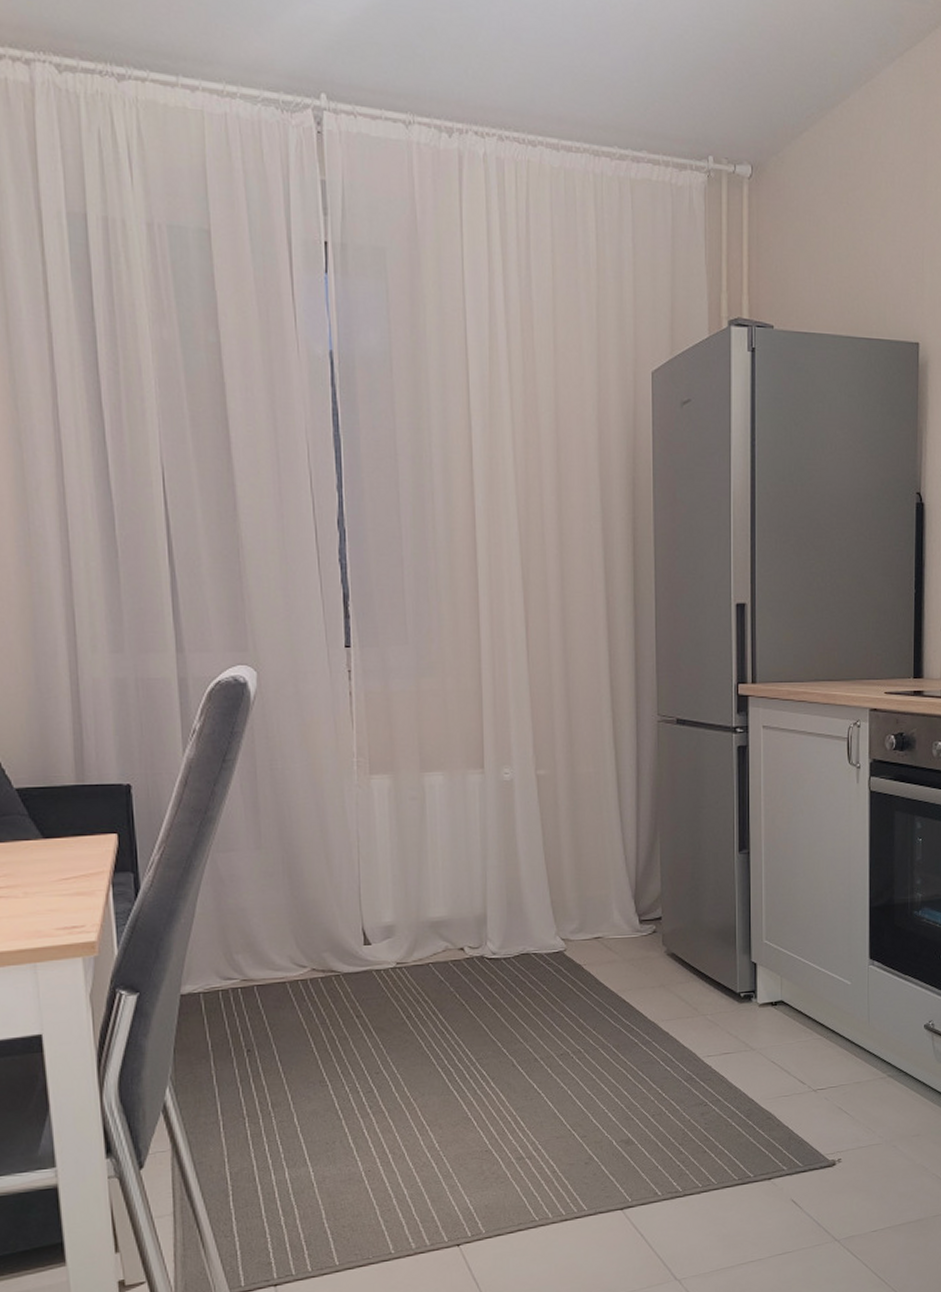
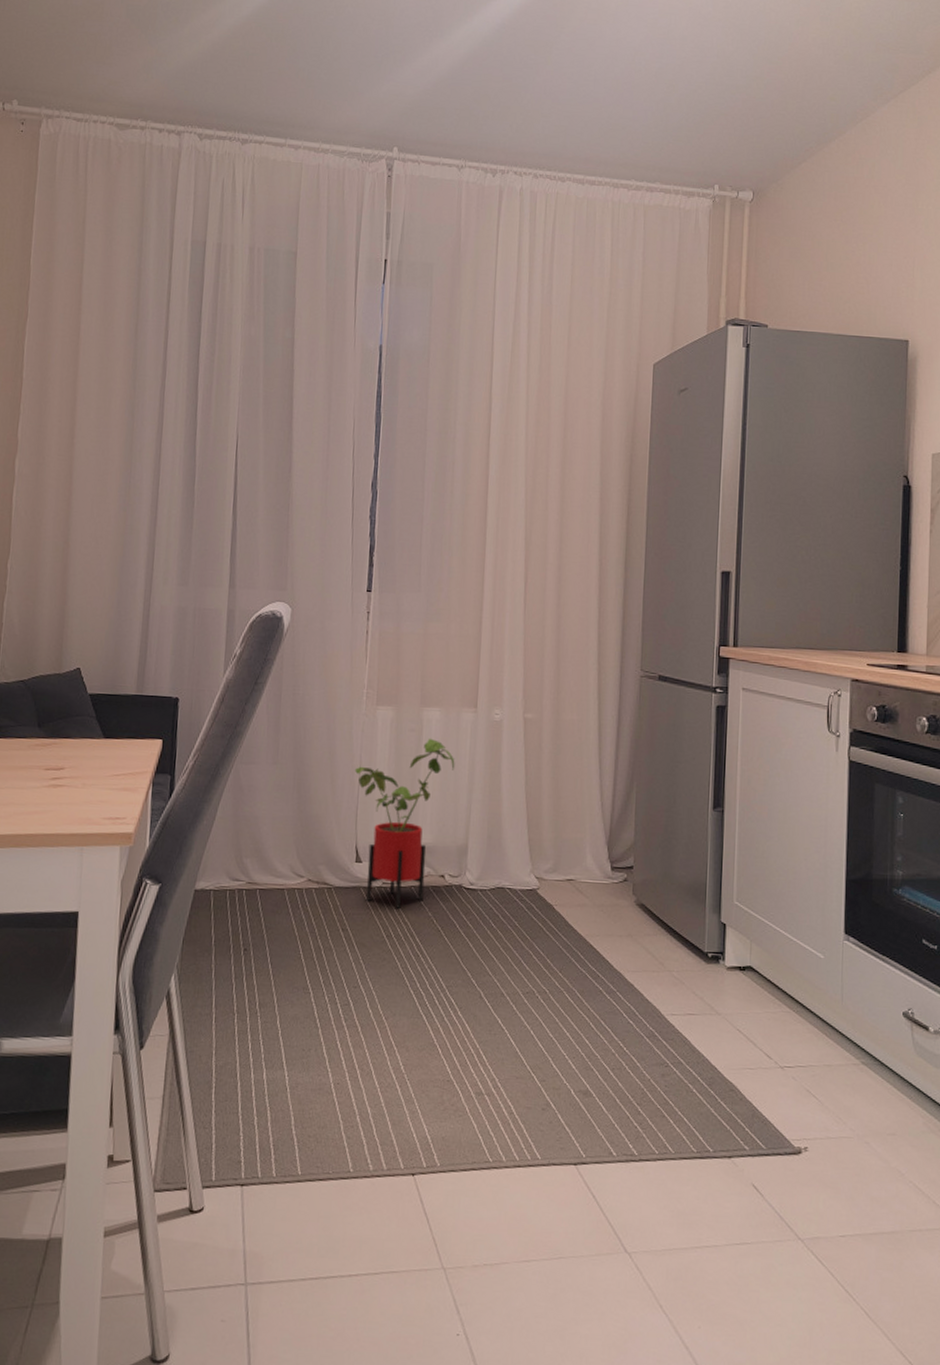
house plant: none [351,805,465,988] -> present [354,738,455,908]

